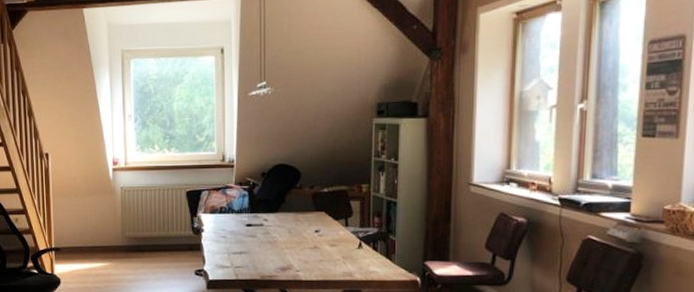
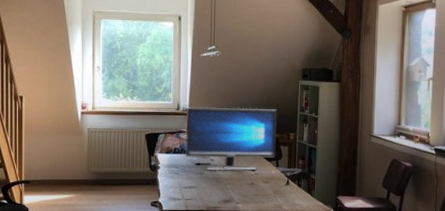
computer monitor: none [233,155,346,233] -> present [186,106,278,171]

